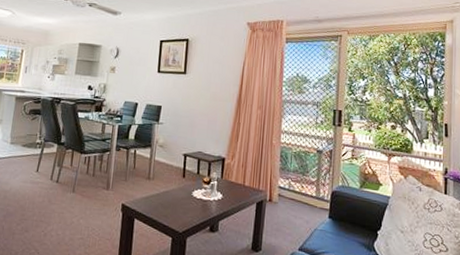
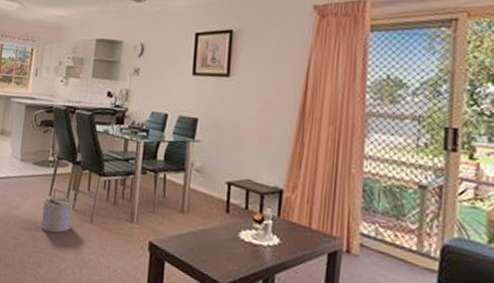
bucket: none [28,165,59,203] -> present [41,187,75,233]

